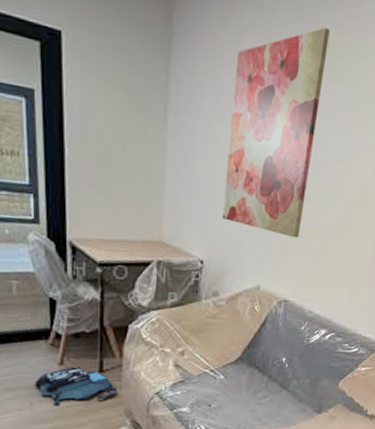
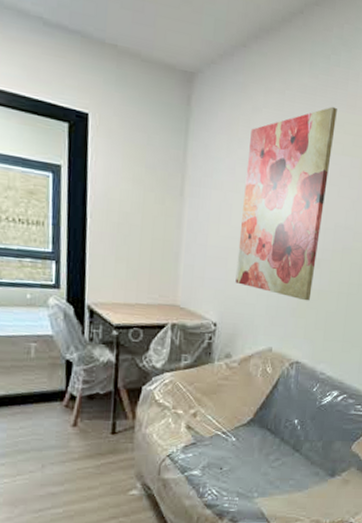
backpack: present [34,367,118,406] -> none [47,428,130,468]

